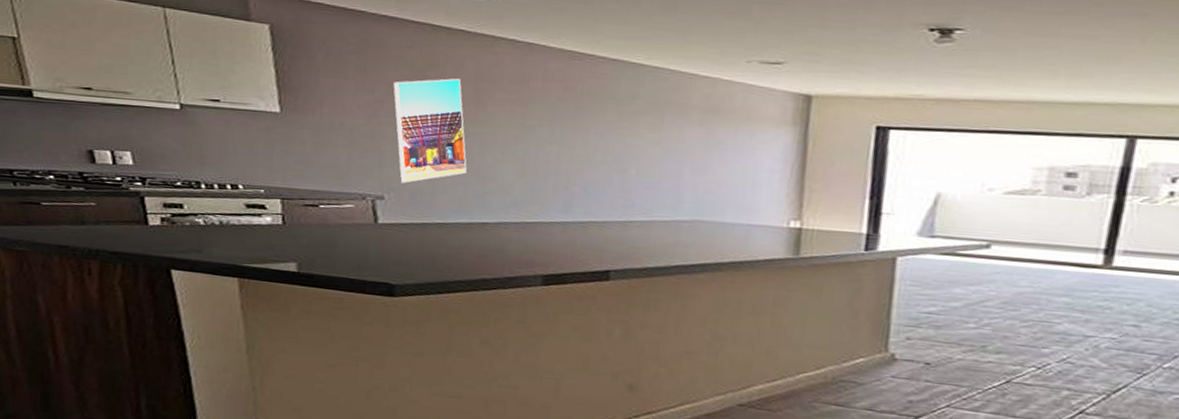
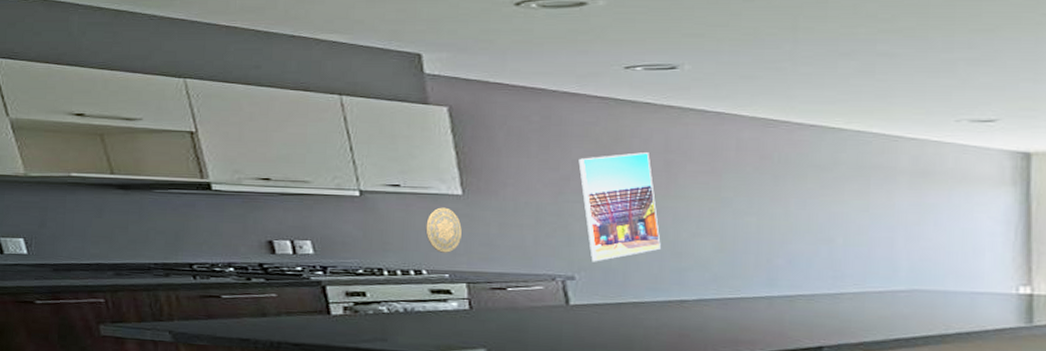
decorative plate: none [243,124,278,169] -> present [425,207,462,253]

